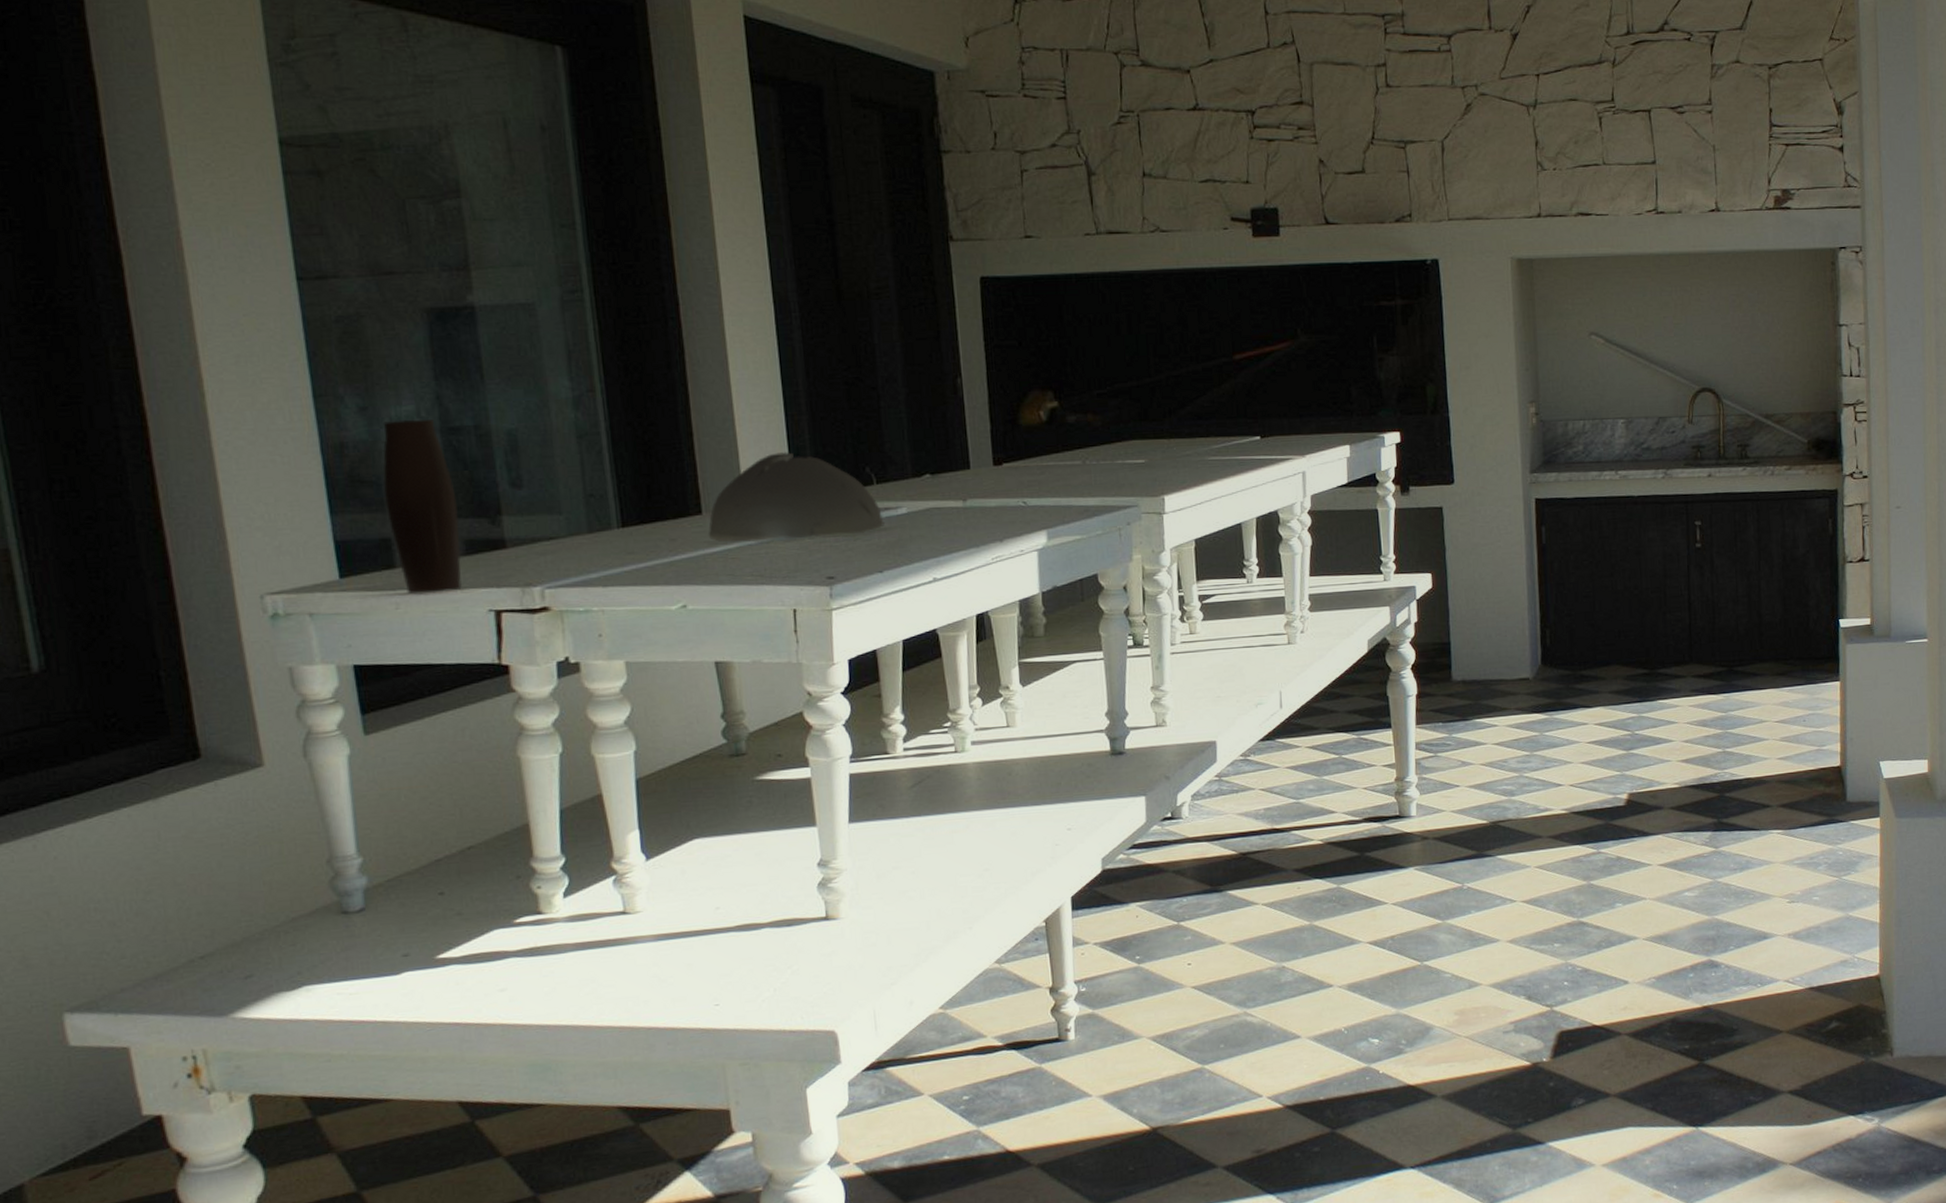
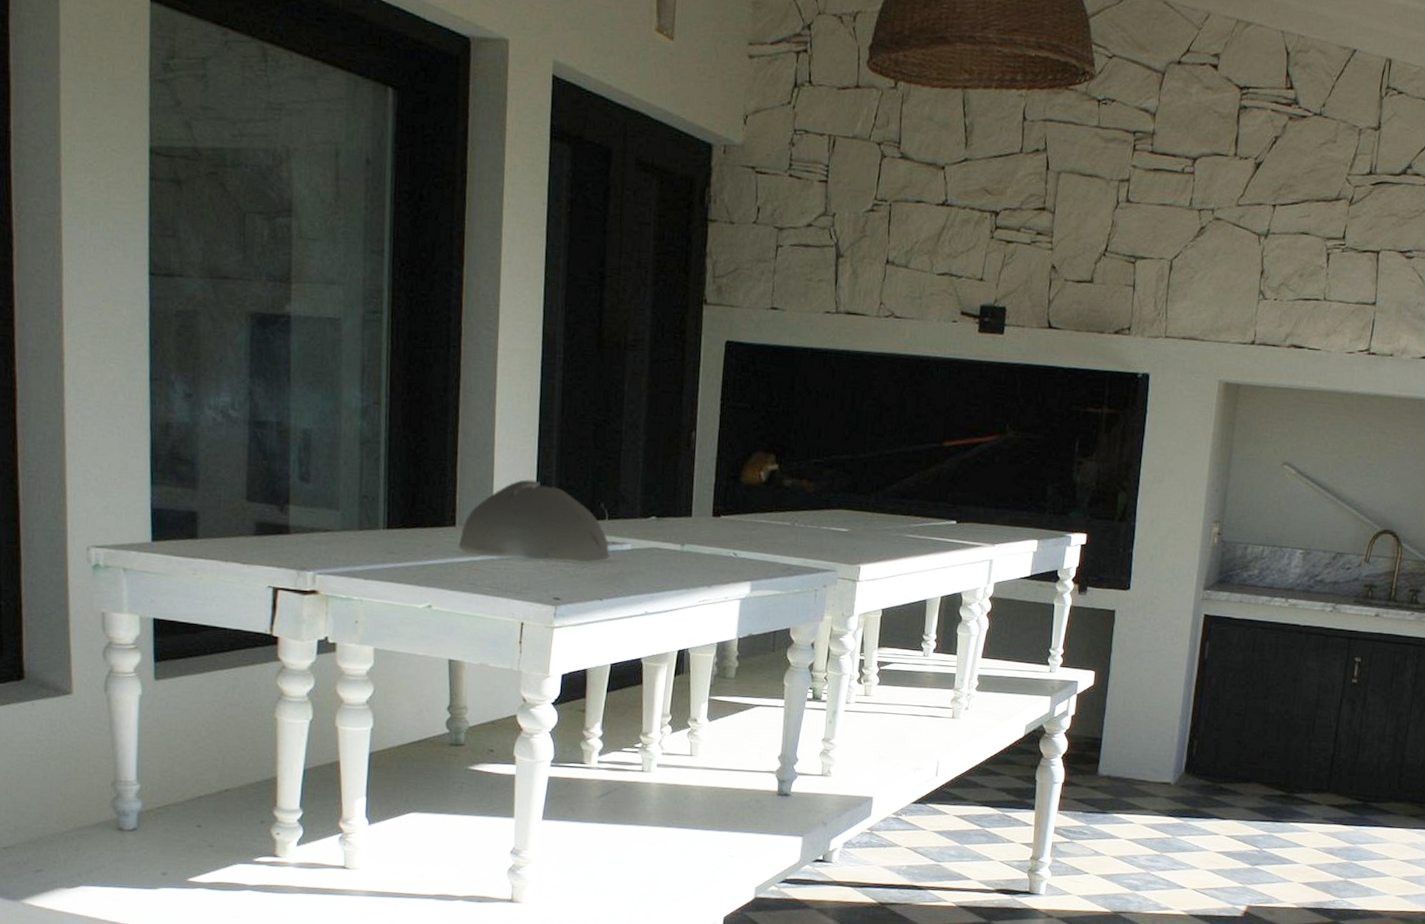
vase: present [383,420,462,595] -> none [195,408,254,566]

